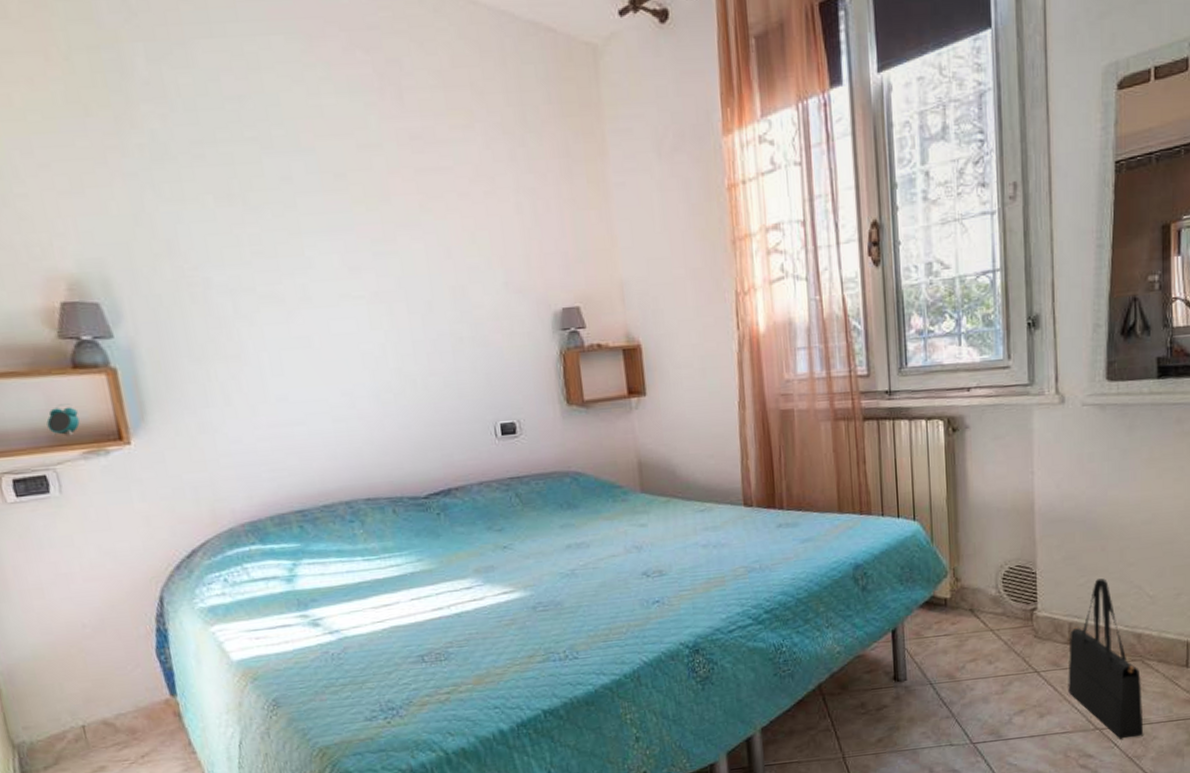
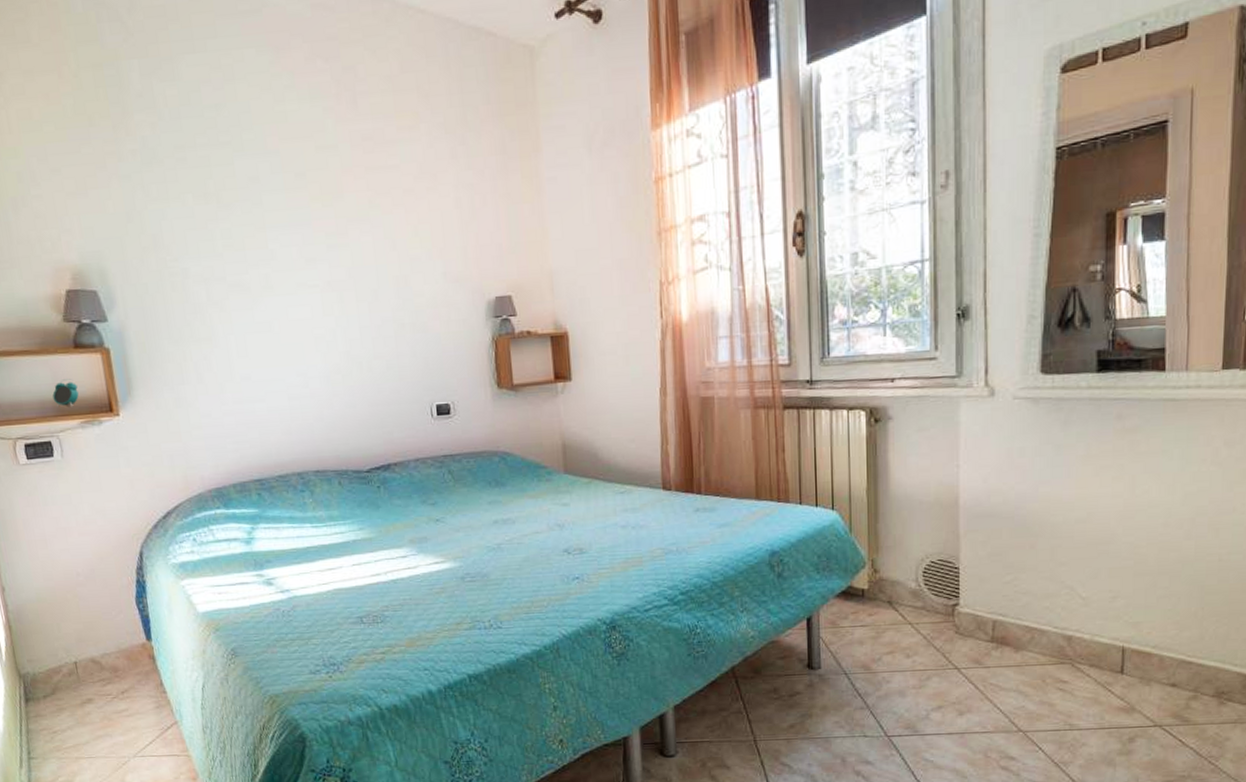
tote bag: present [1068,578,1144,739] -> none [990,577,1072,743]

